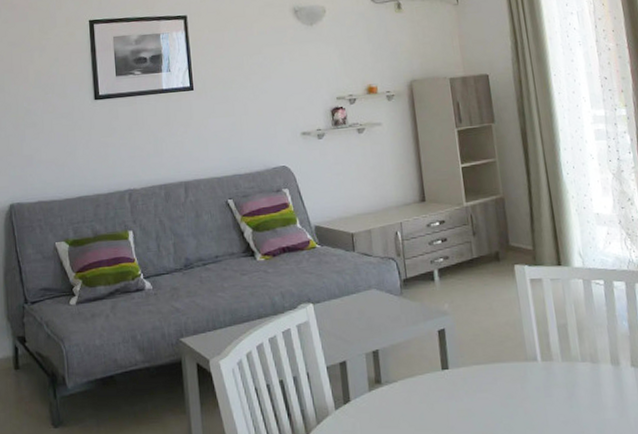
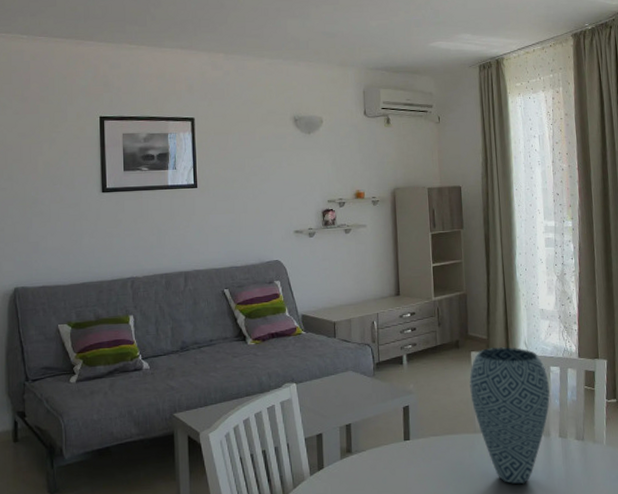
vase: none [515,259,616,423] -> present [469,347,550,484]

